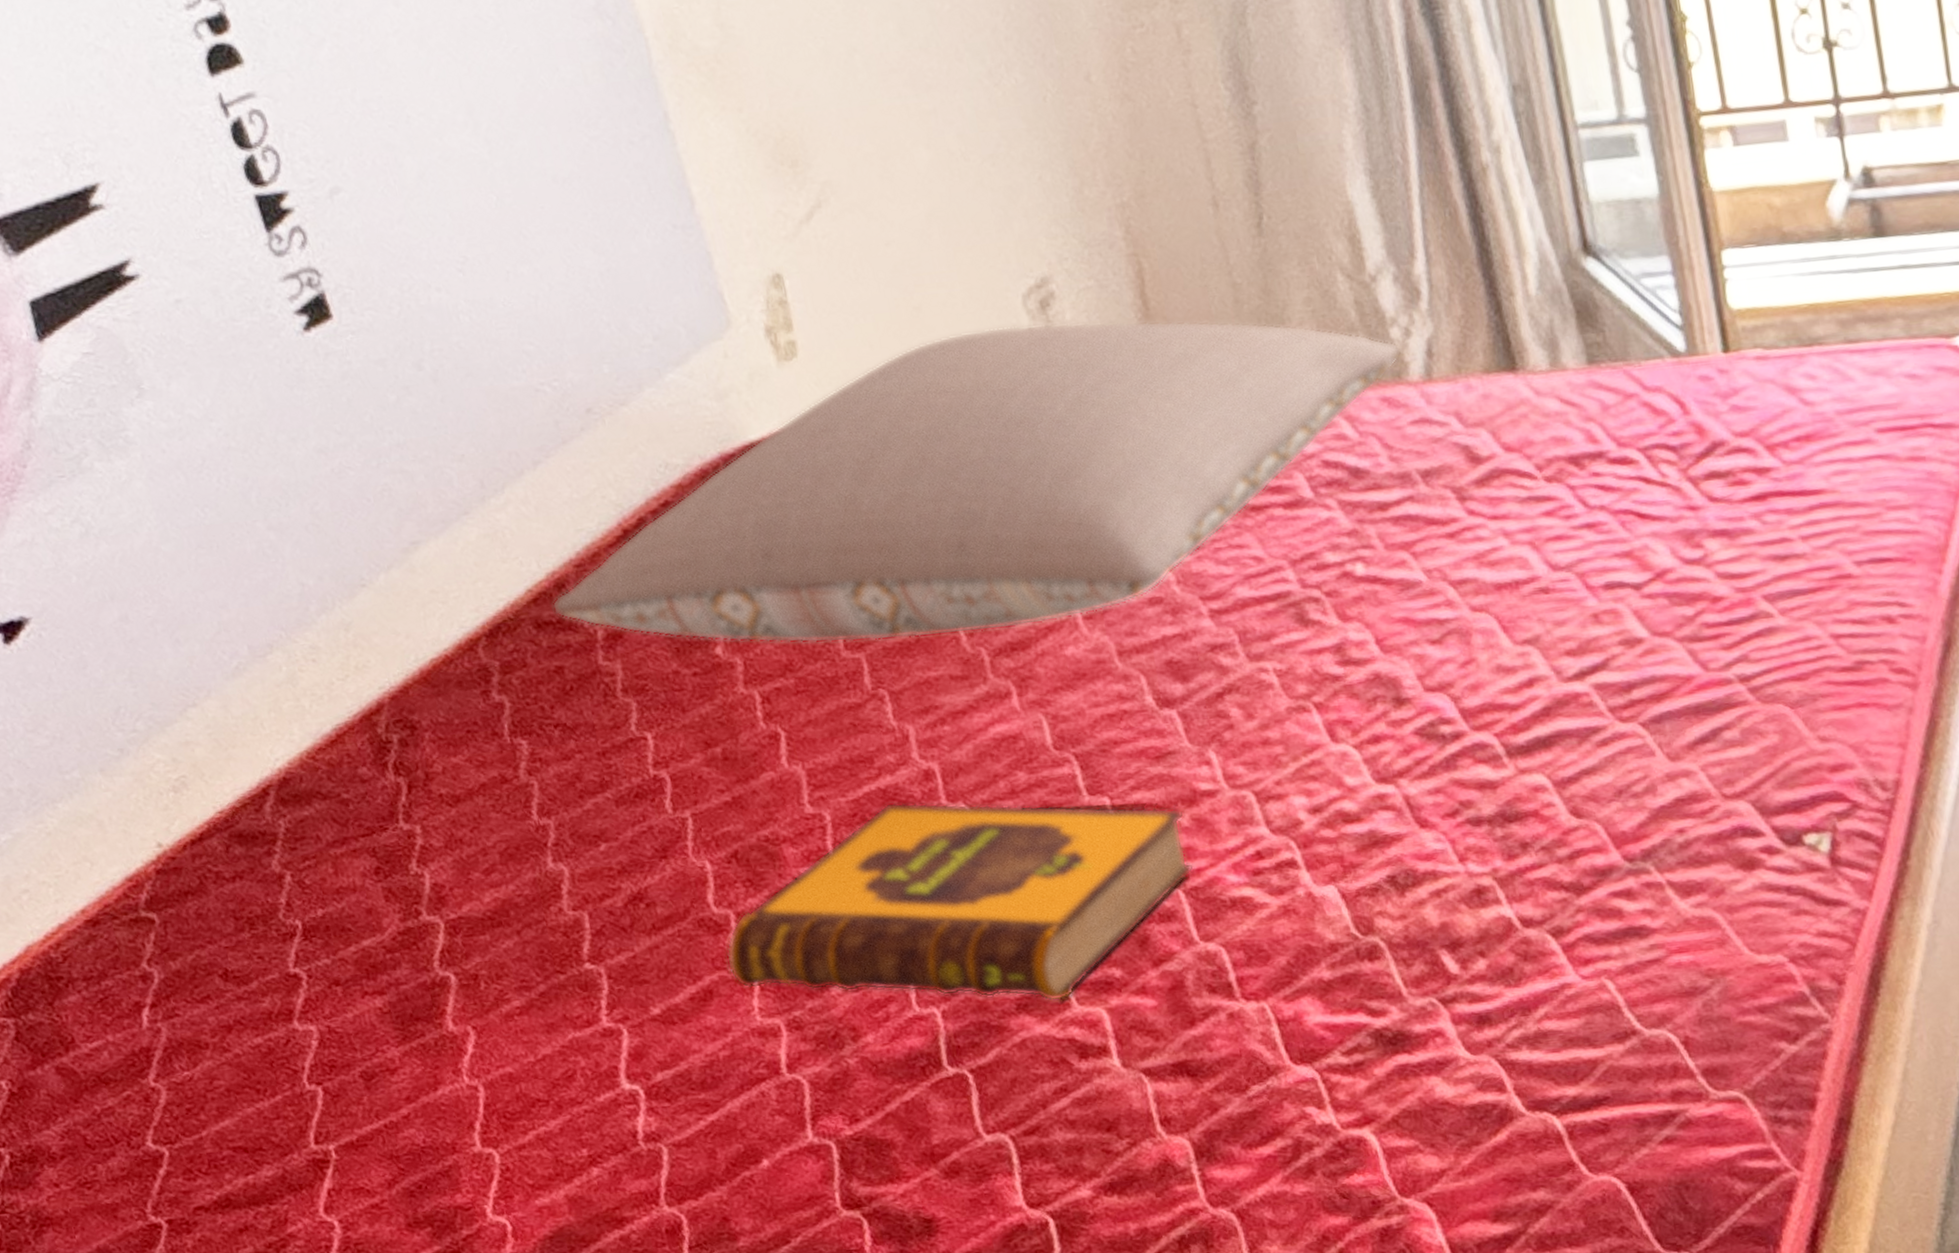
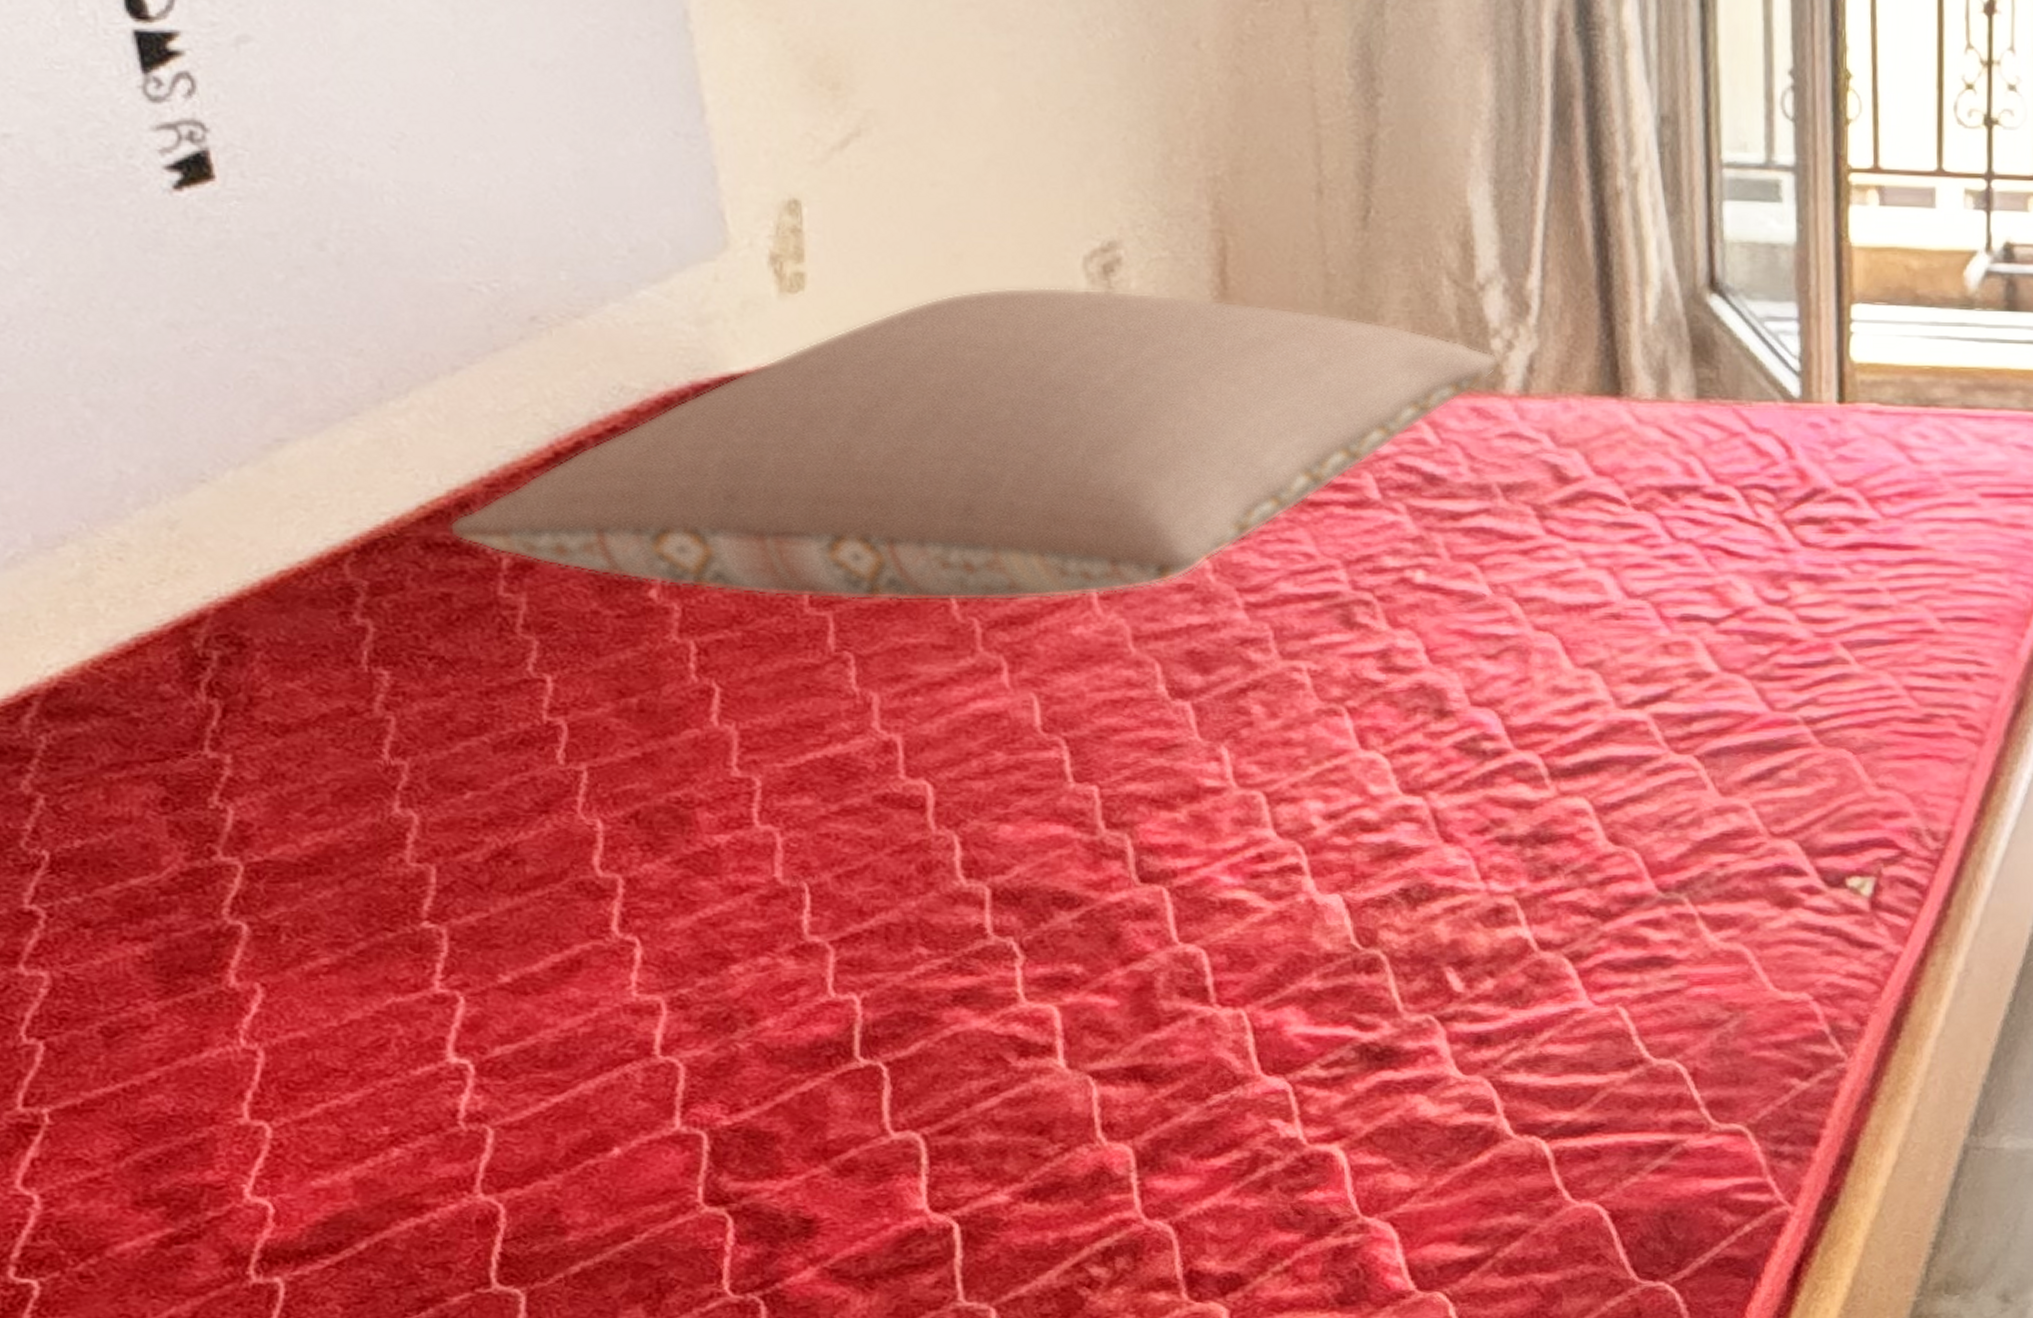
hardback book: present [725,802,1194,1002] -> none [605,772,1184,995]

